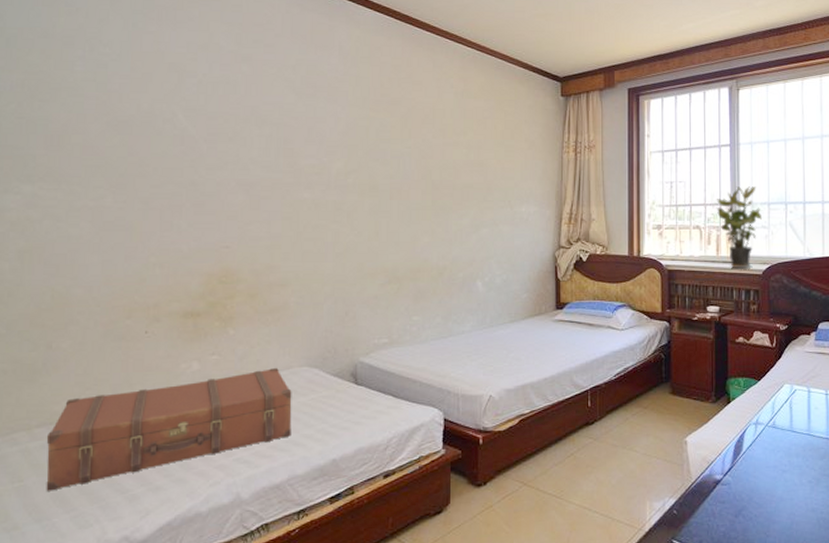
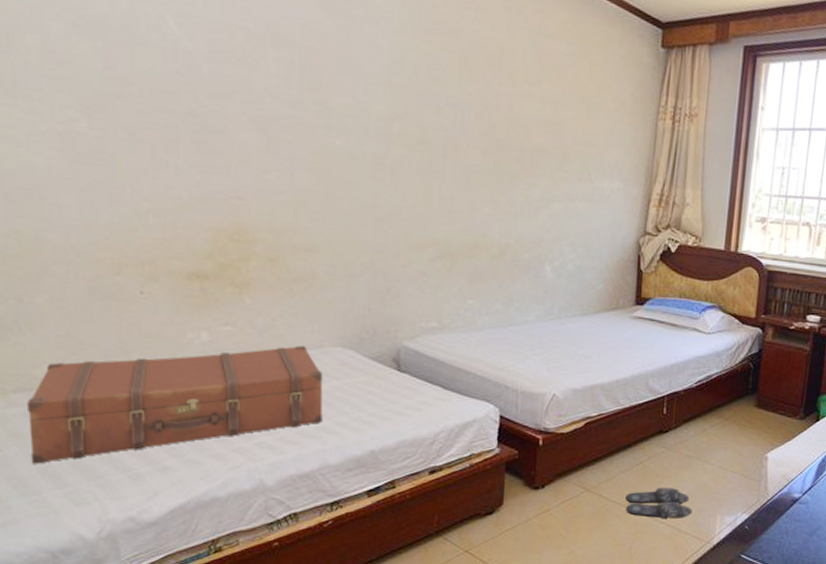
slippers: none [560,477,623,509] -> present [625,487,693,520]

